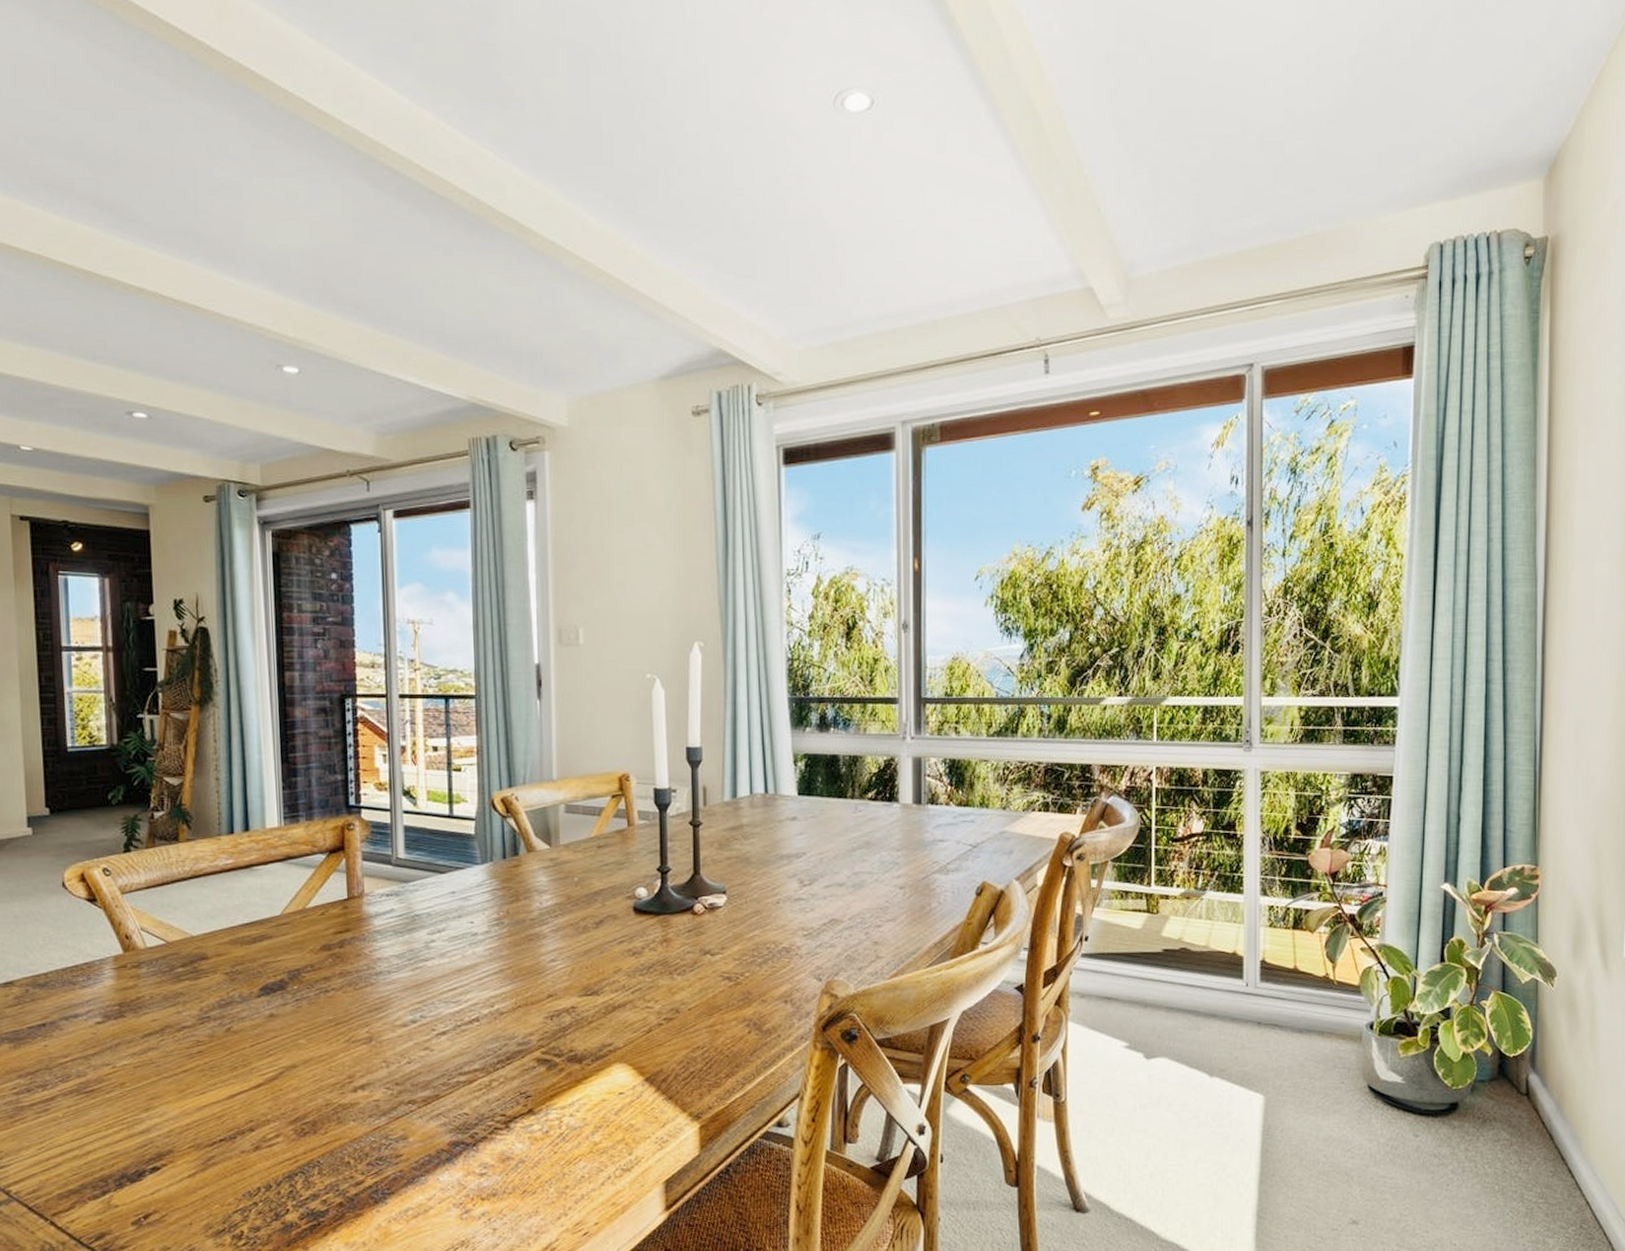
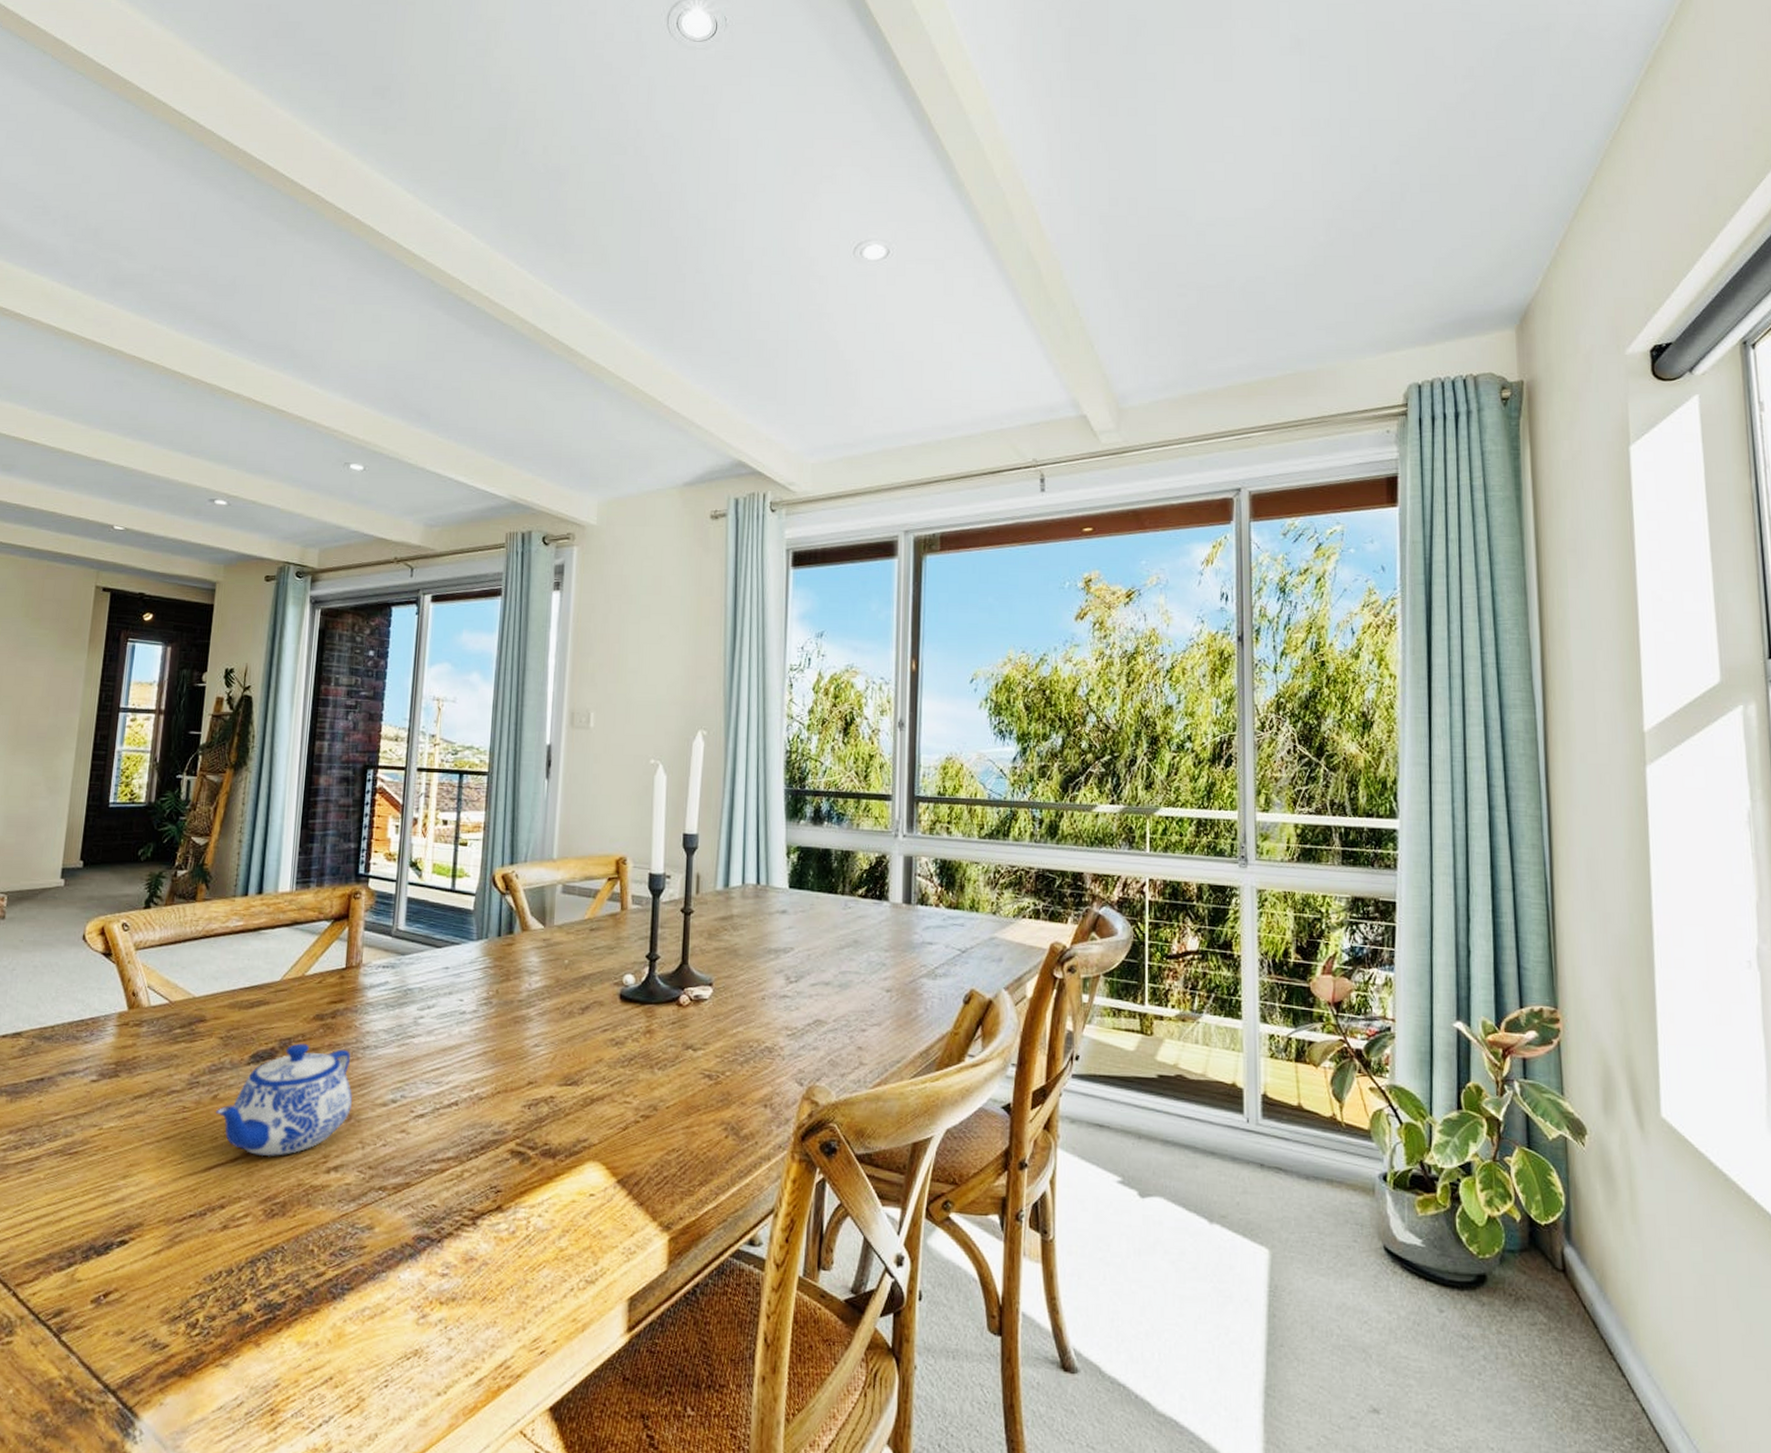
teapot: none [232,973,372,1082] -> present [216,1043,353,1157]

